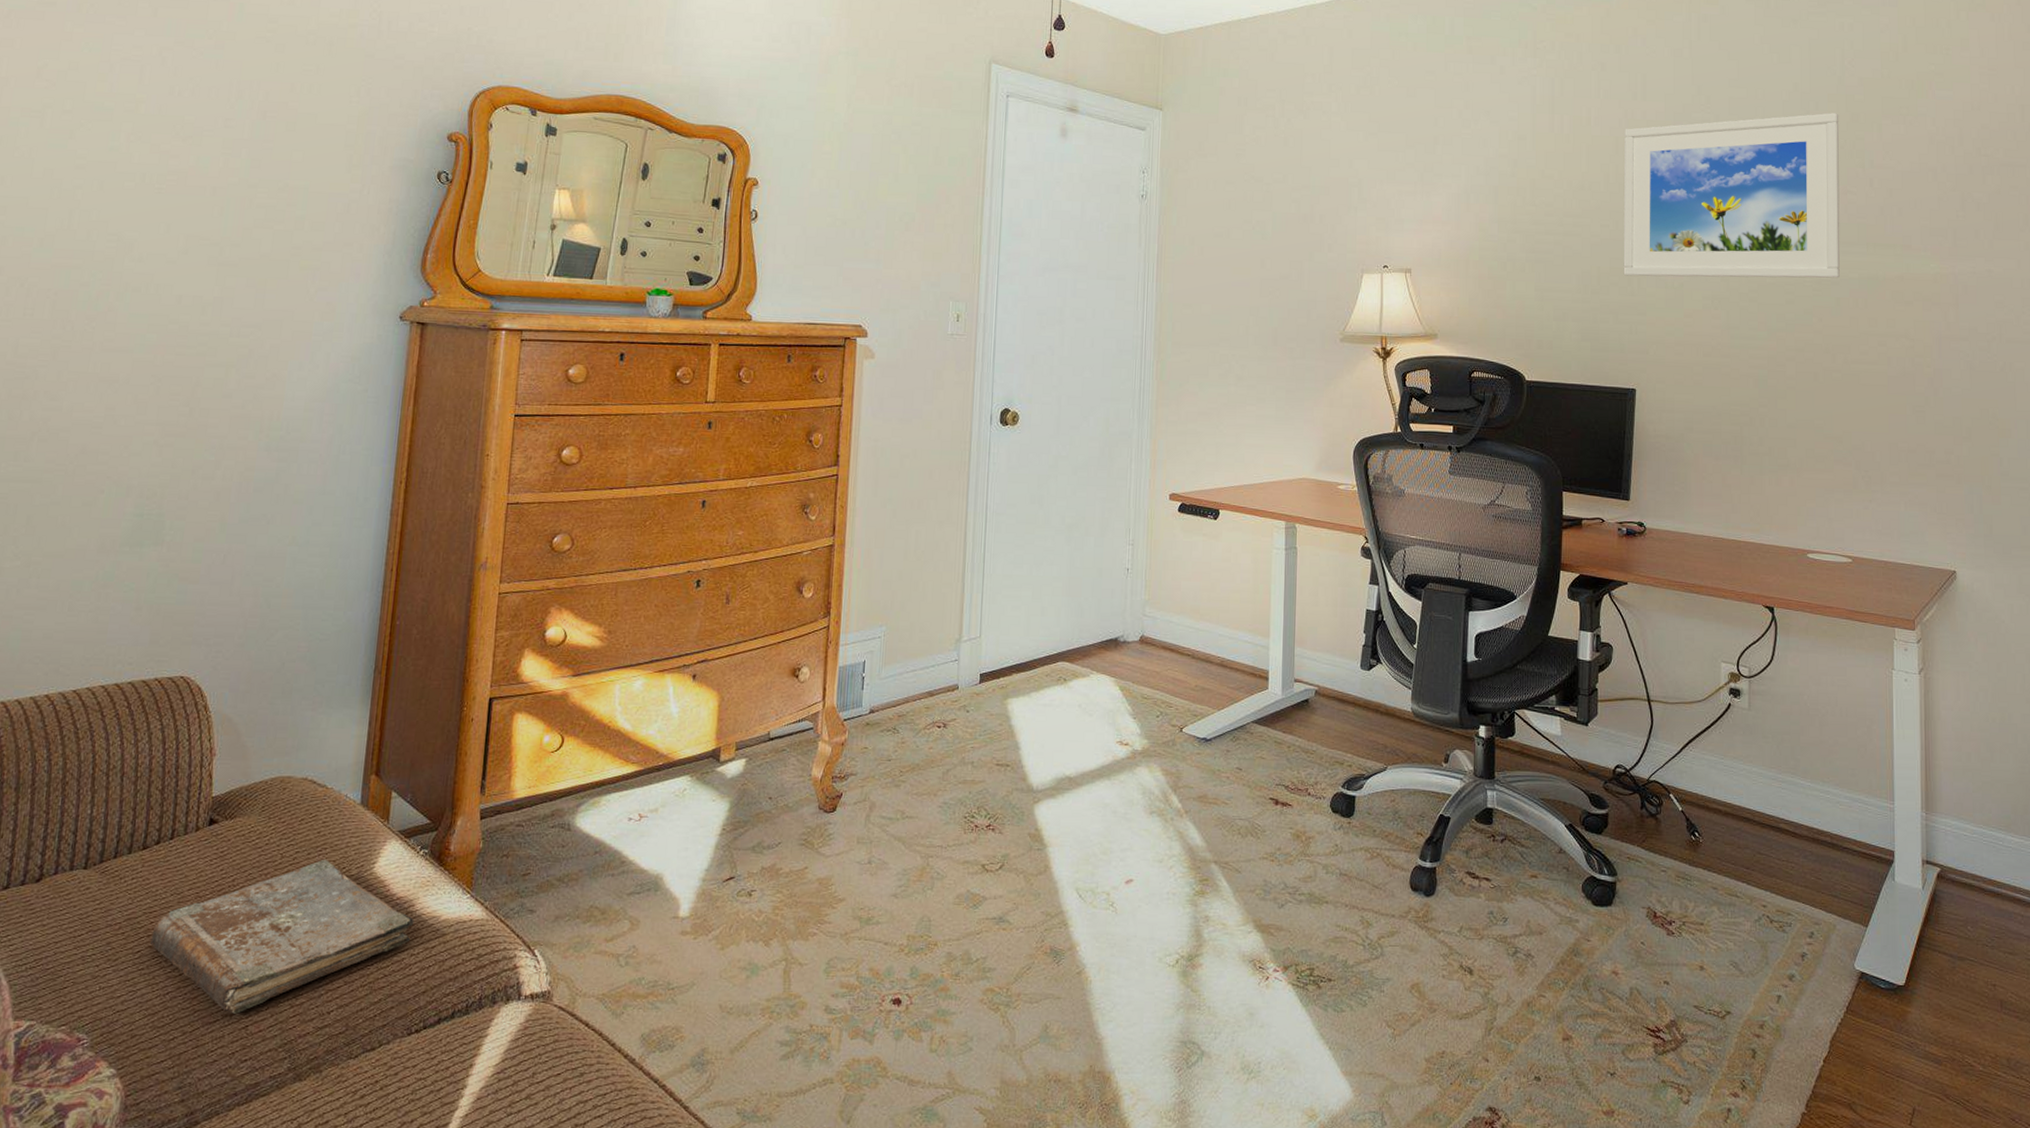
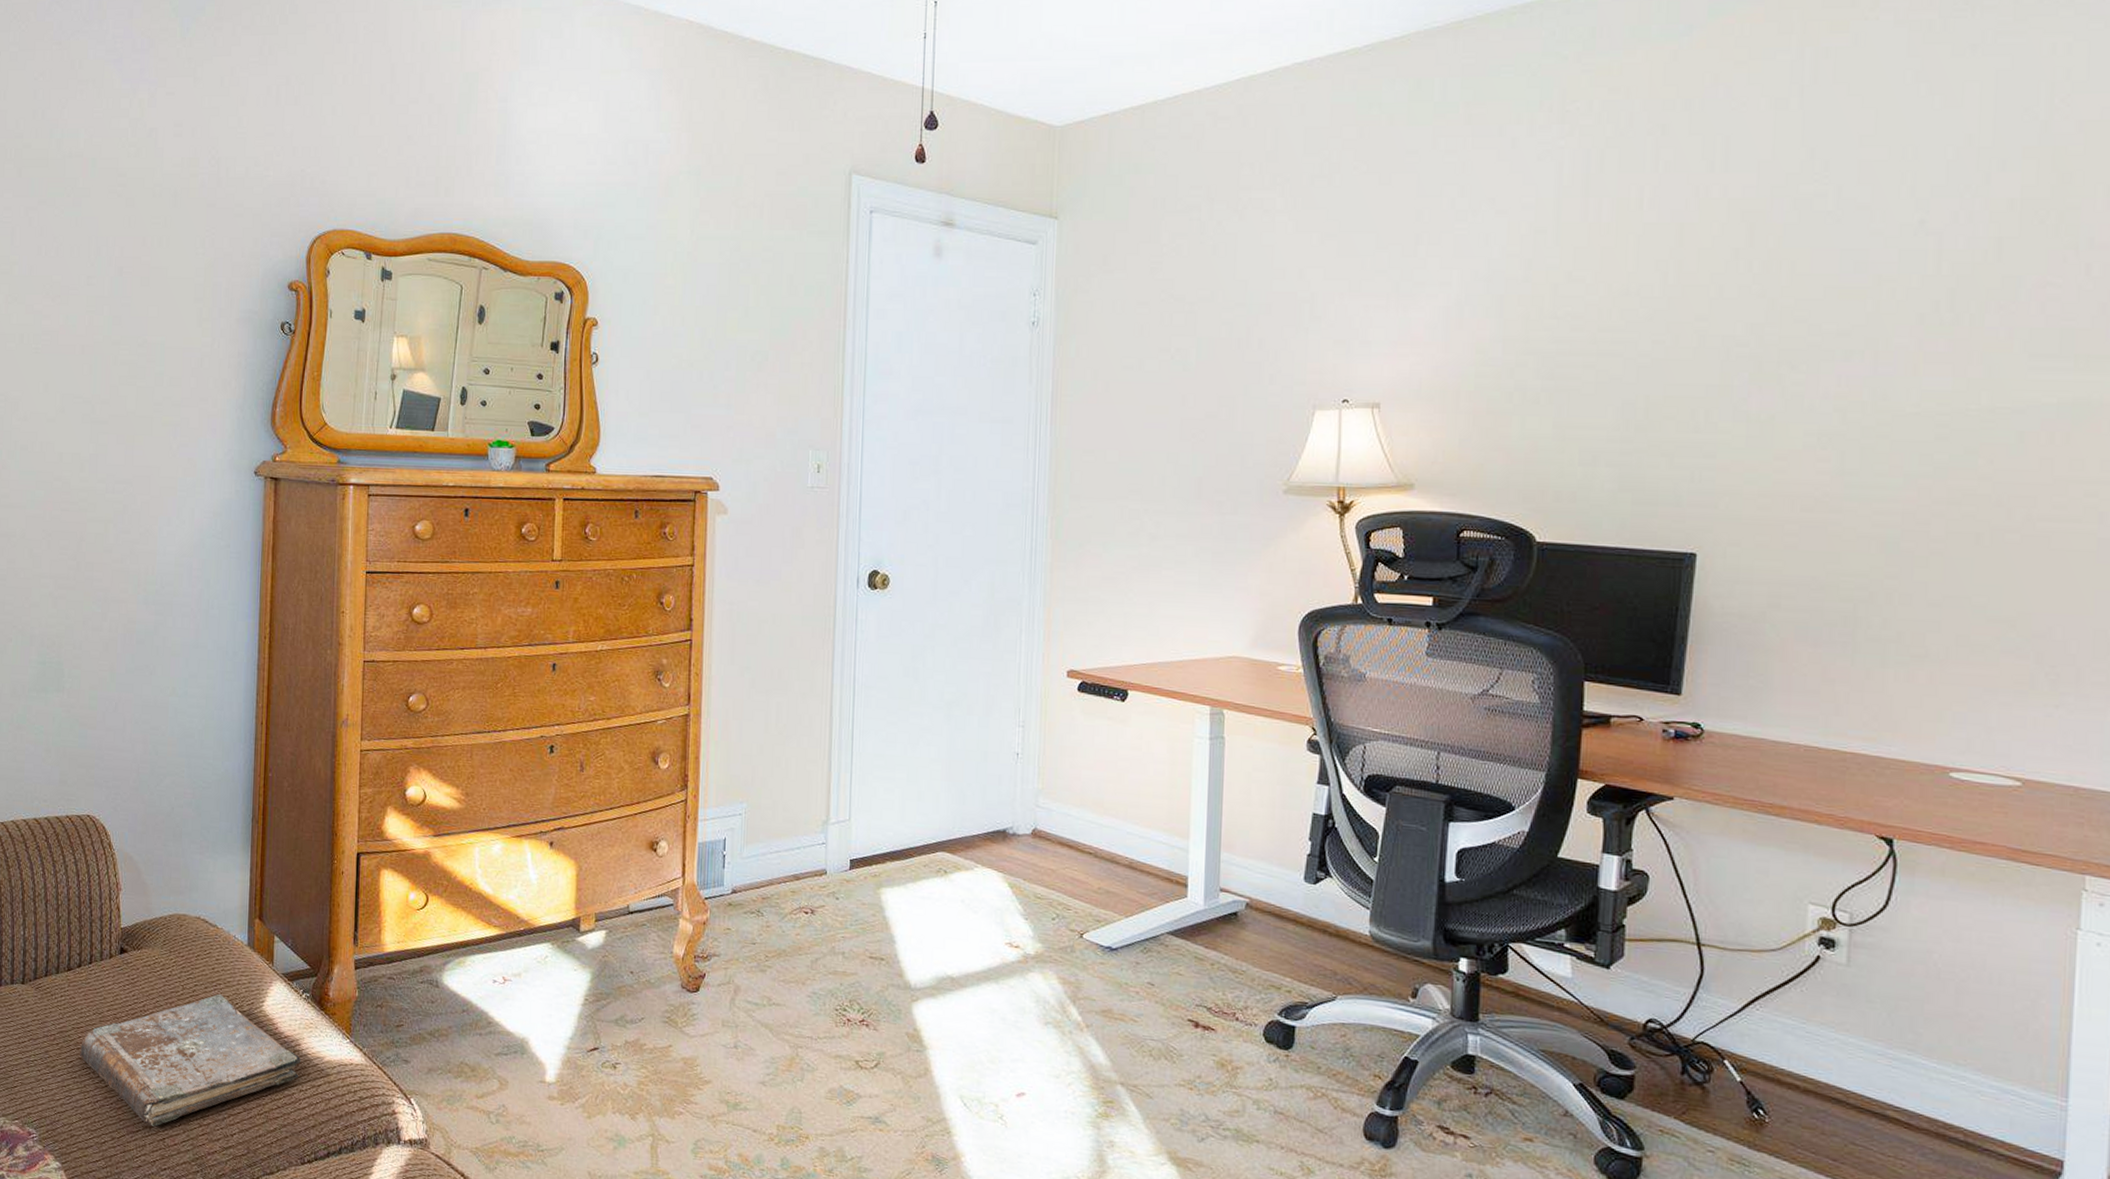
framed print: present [1623,113,1840,278] -> none [1684,174,2040,408]

